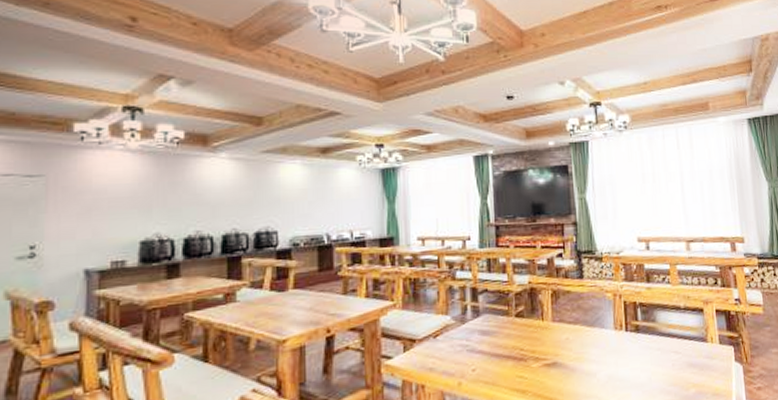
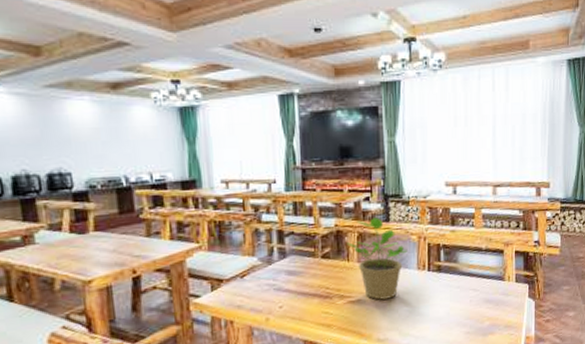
potted plant: none [541,274,603,363] -> present [347,217,408,300]

